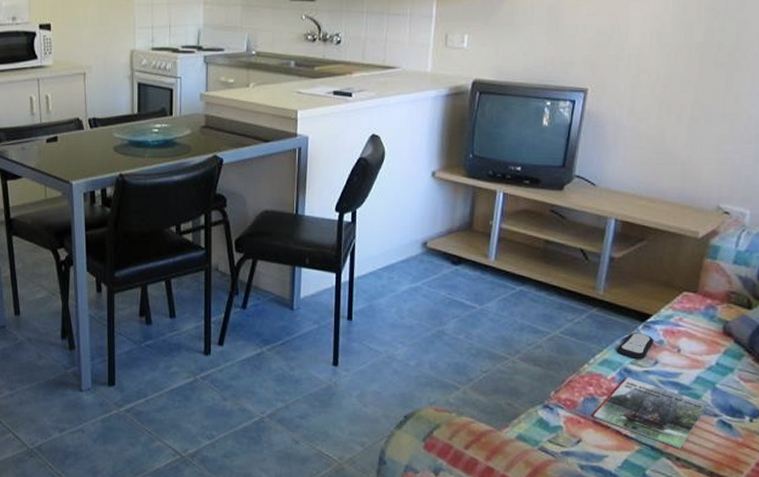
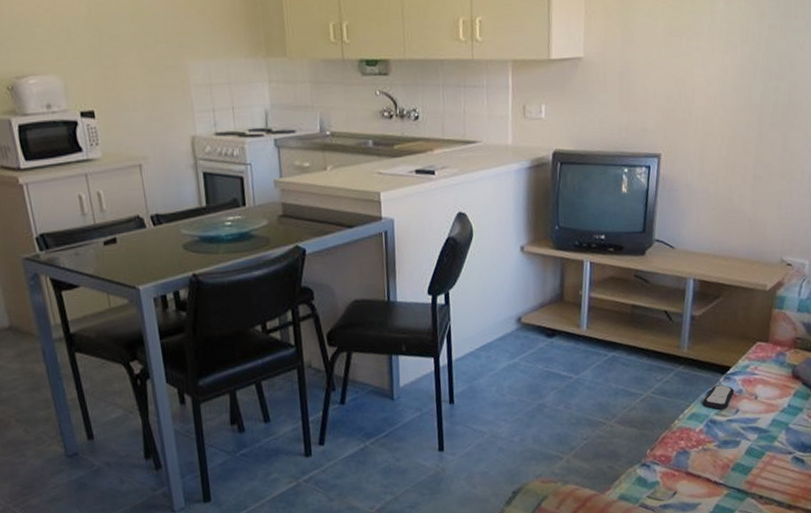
magazine: present [593,376,709,449] -> none [685,427,784,488]

